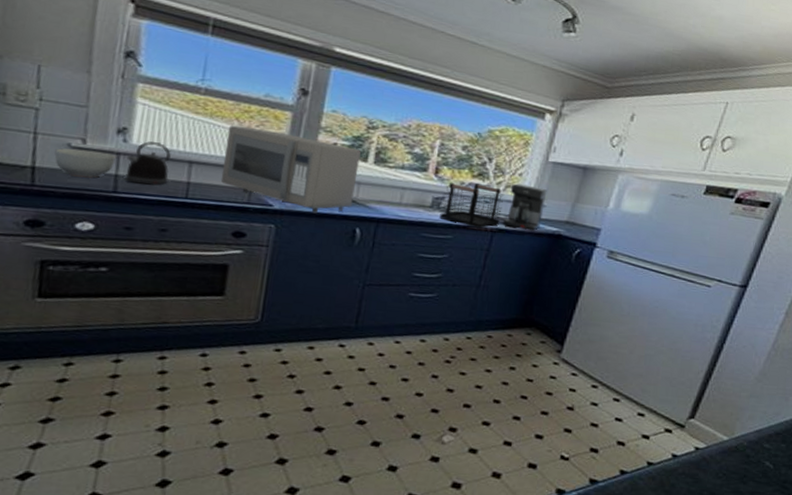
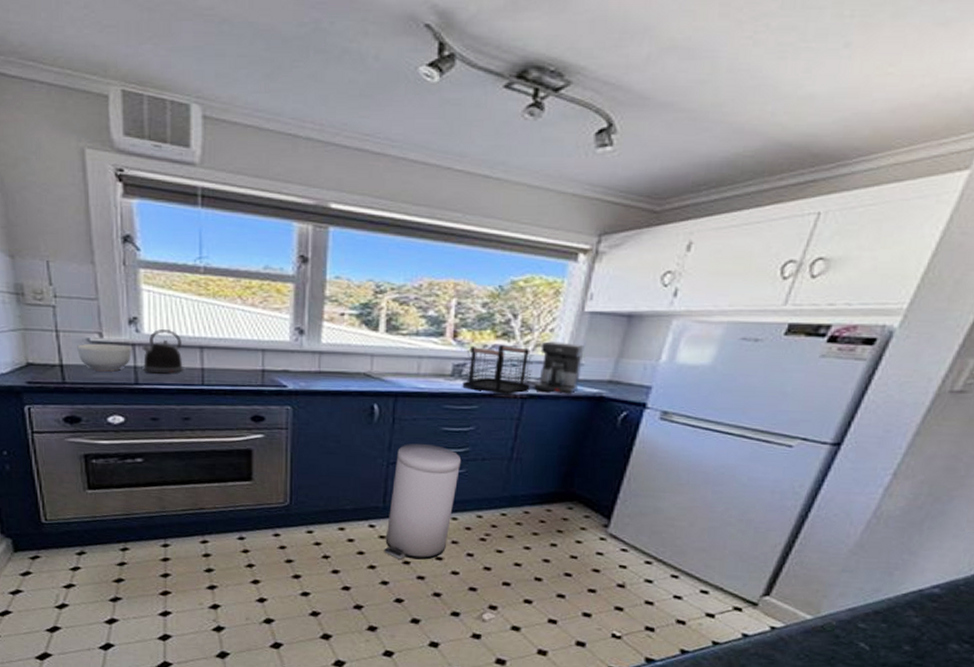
microwave: present [220,125,361,214] -> none [232,304,370,392]
pedal bin: none [351,267,434,381] -> present [384,443,462,560]

